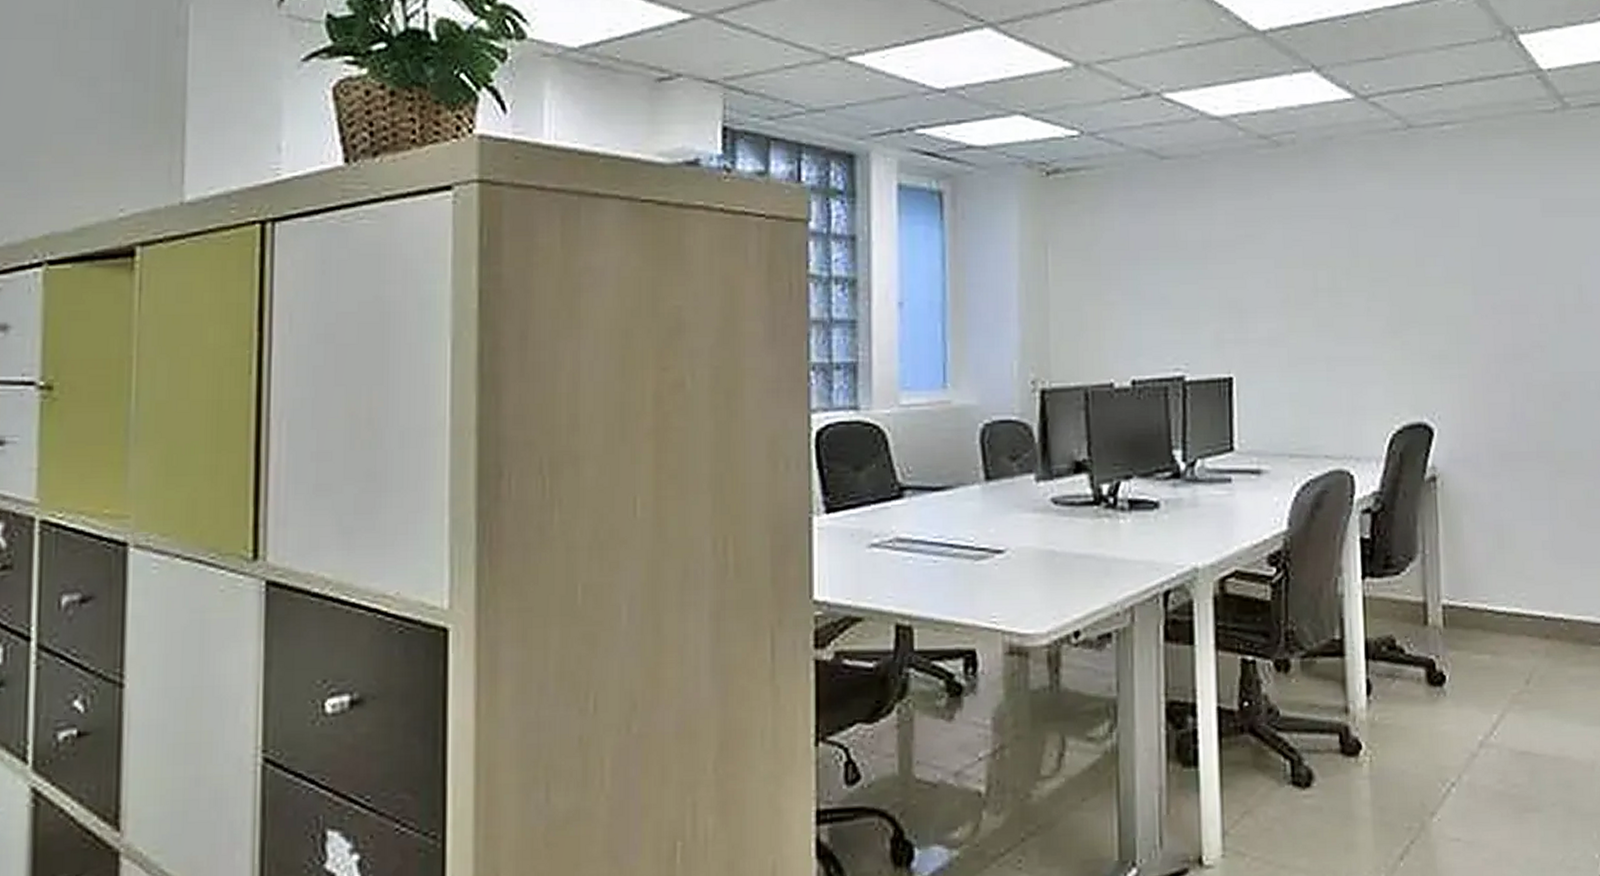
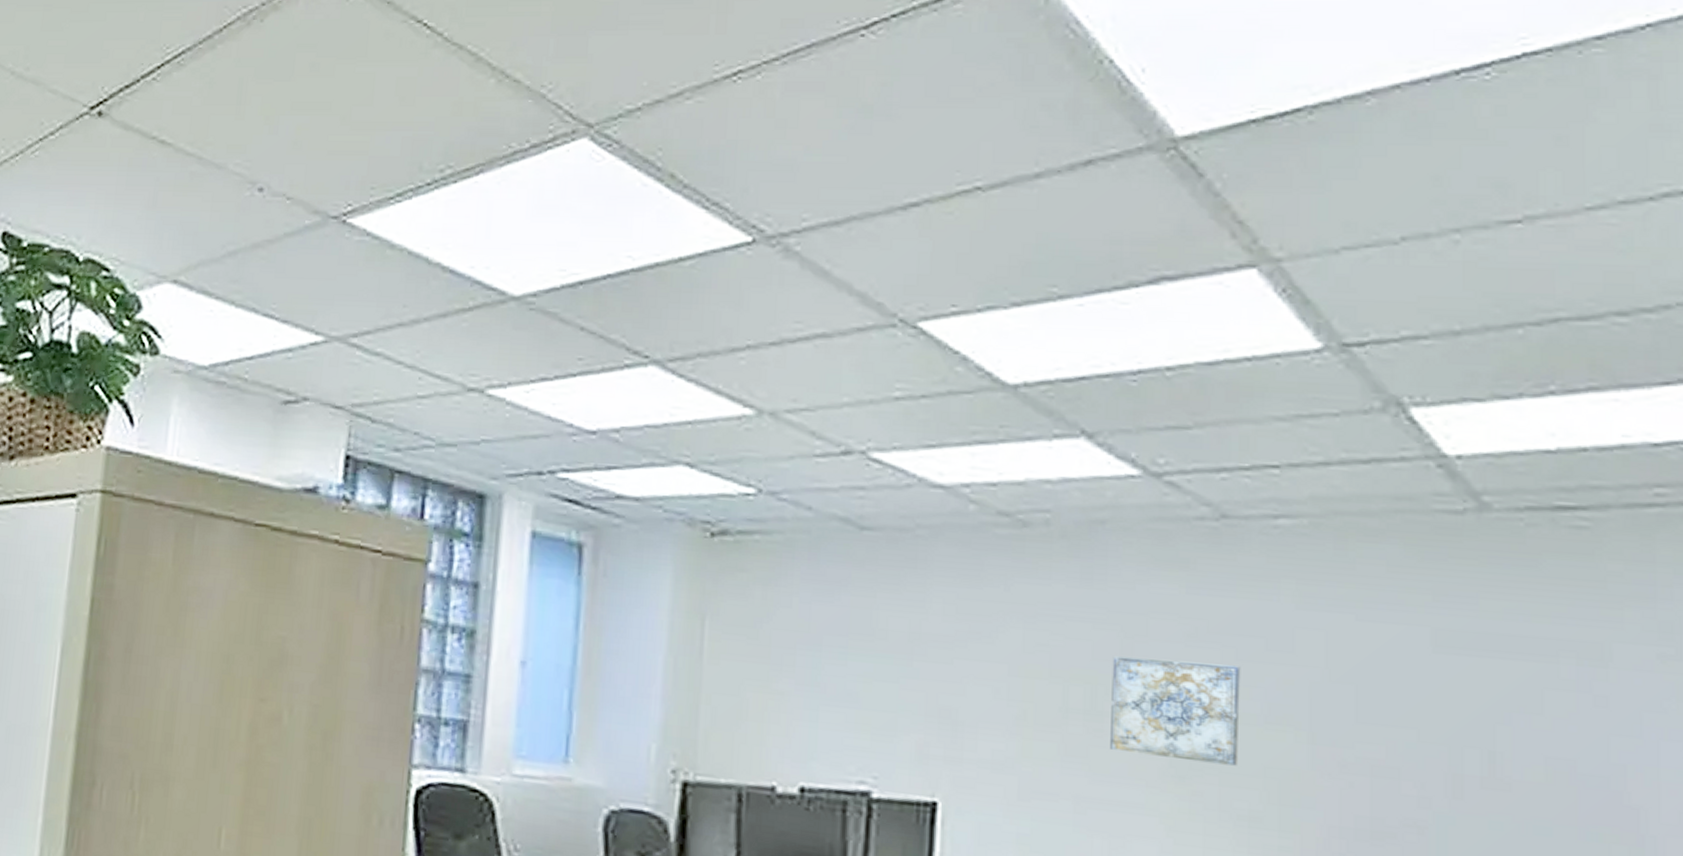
wall art: none [1344,241,1430,319] -> present [1110,656,1241,766]

